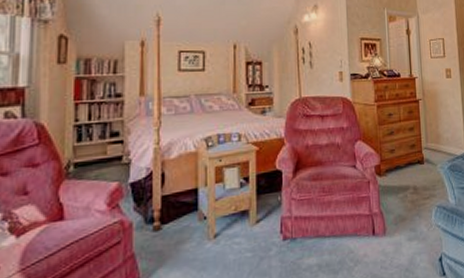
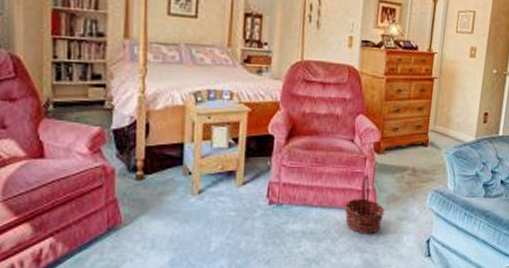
basket: none [356,198,395,260] -> present [345,174,385,234]

